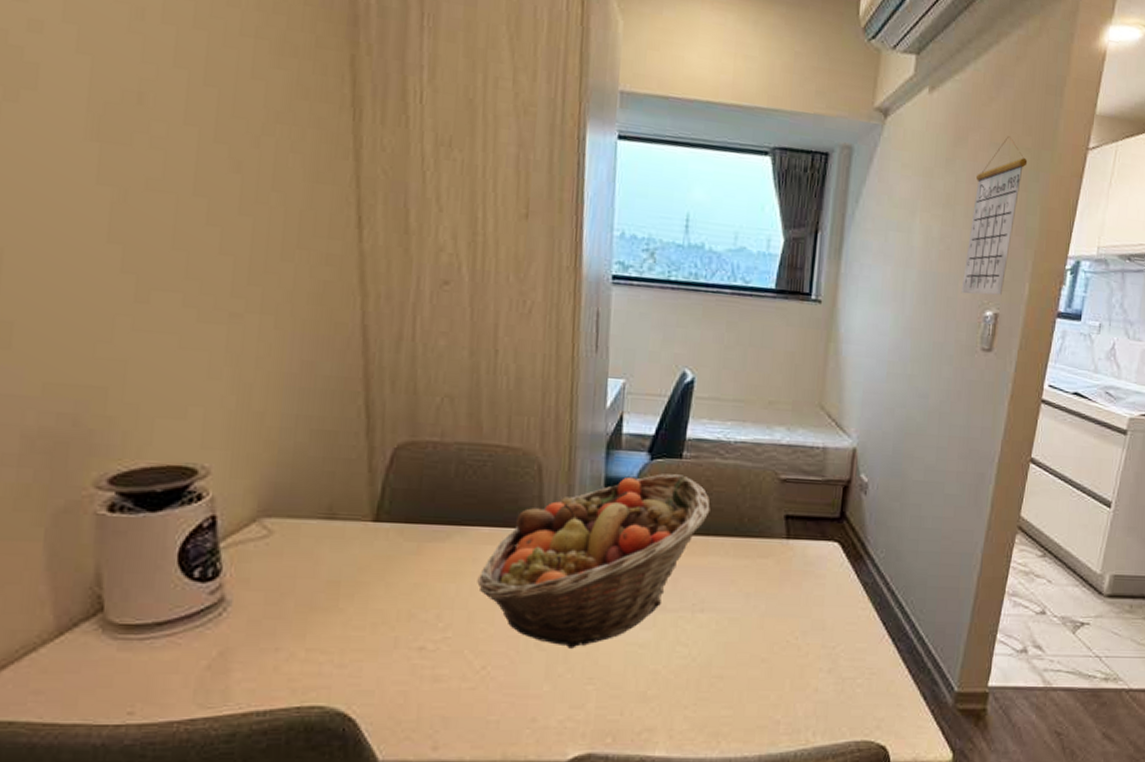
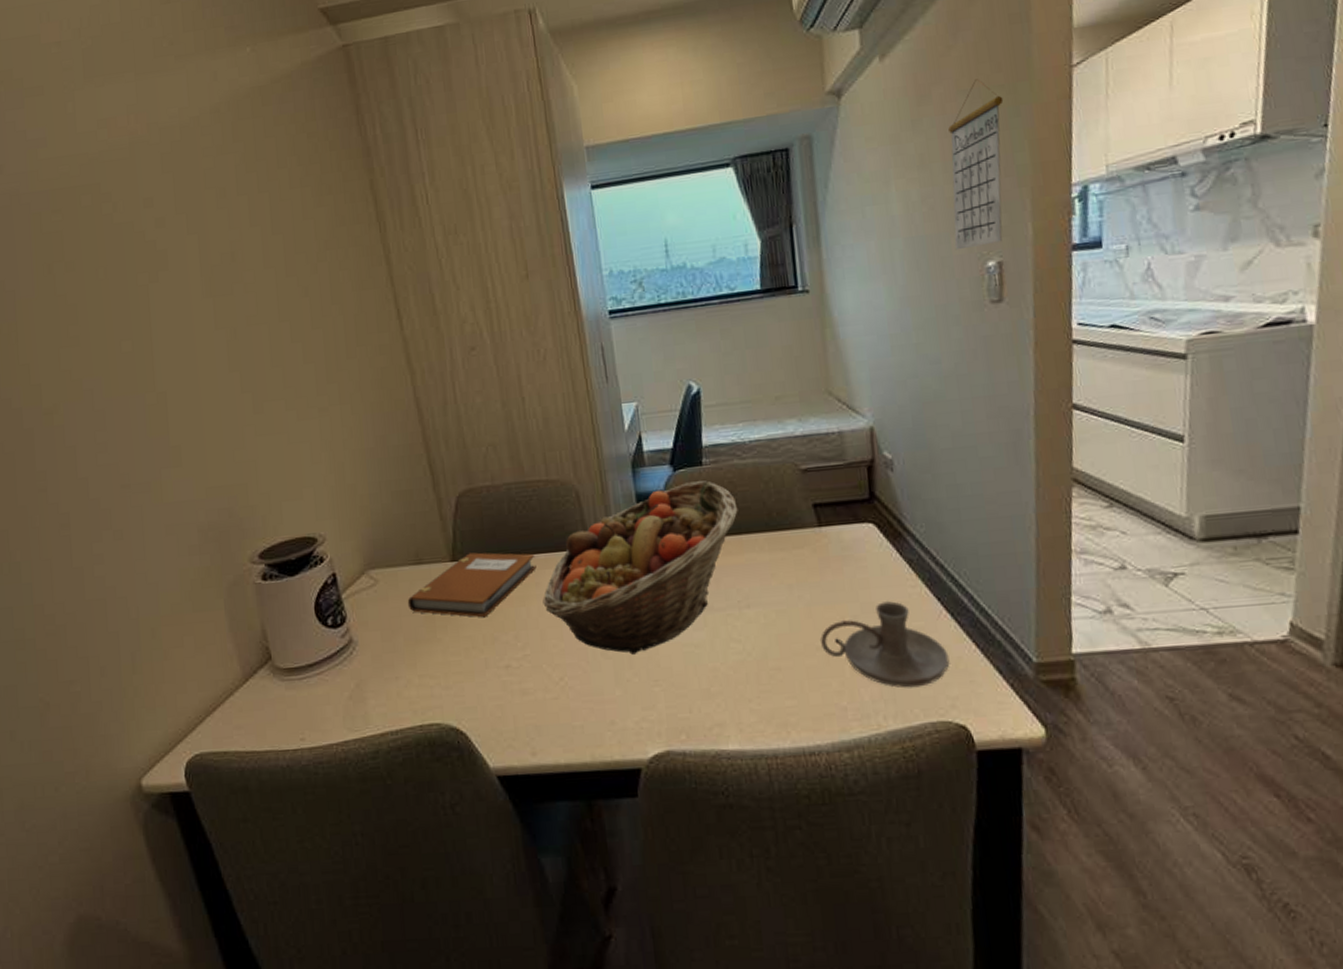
notebook: none [307,515,477,591] -> present [407,552,537,618]
candle holder: none [767,619,883,707] -> present [820,600,950,688]

